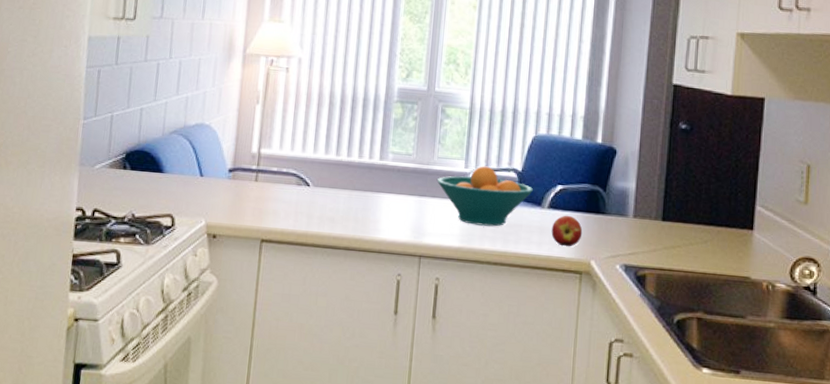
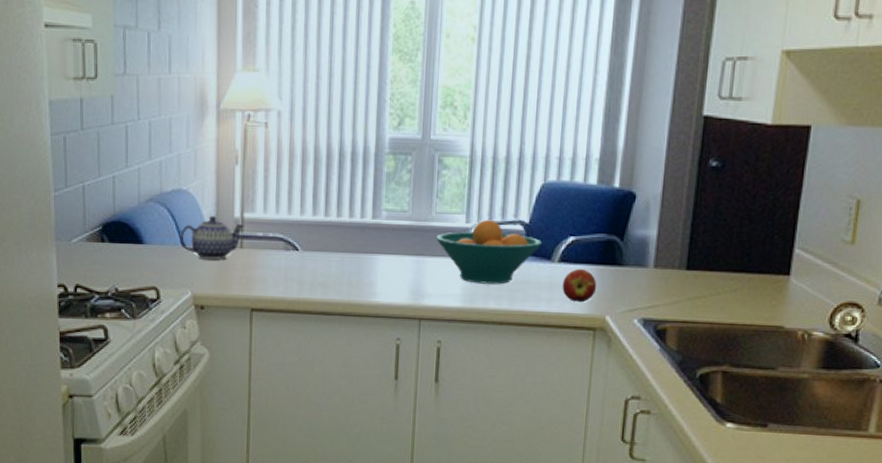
teapot: none [197,149,261,191] -> present [178,215,245,260]

